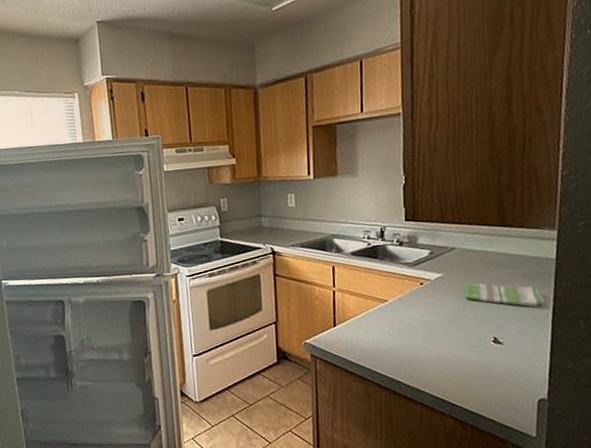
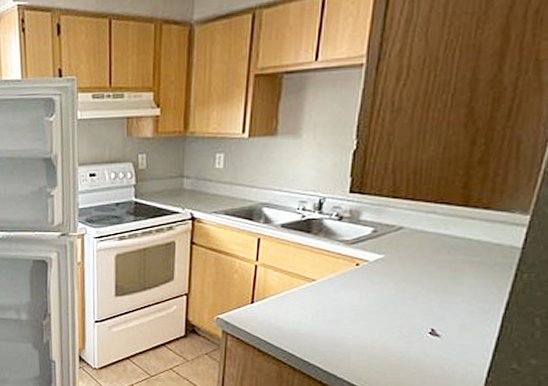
dish towel: present [464,282,546,308] -> none [405,267,500,300]

